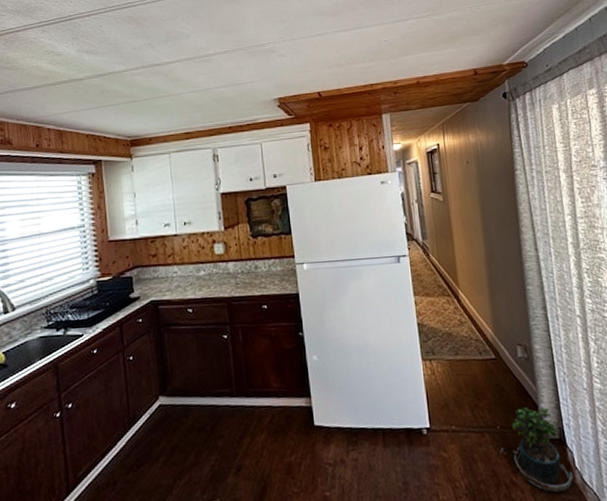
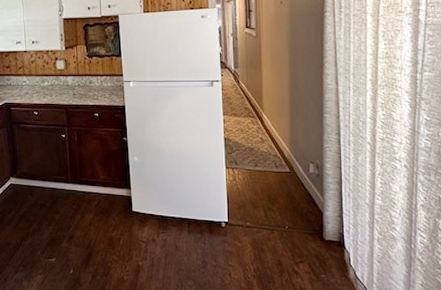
potted plant: present [500,407,573,492] -> none [286,214,347,283]

